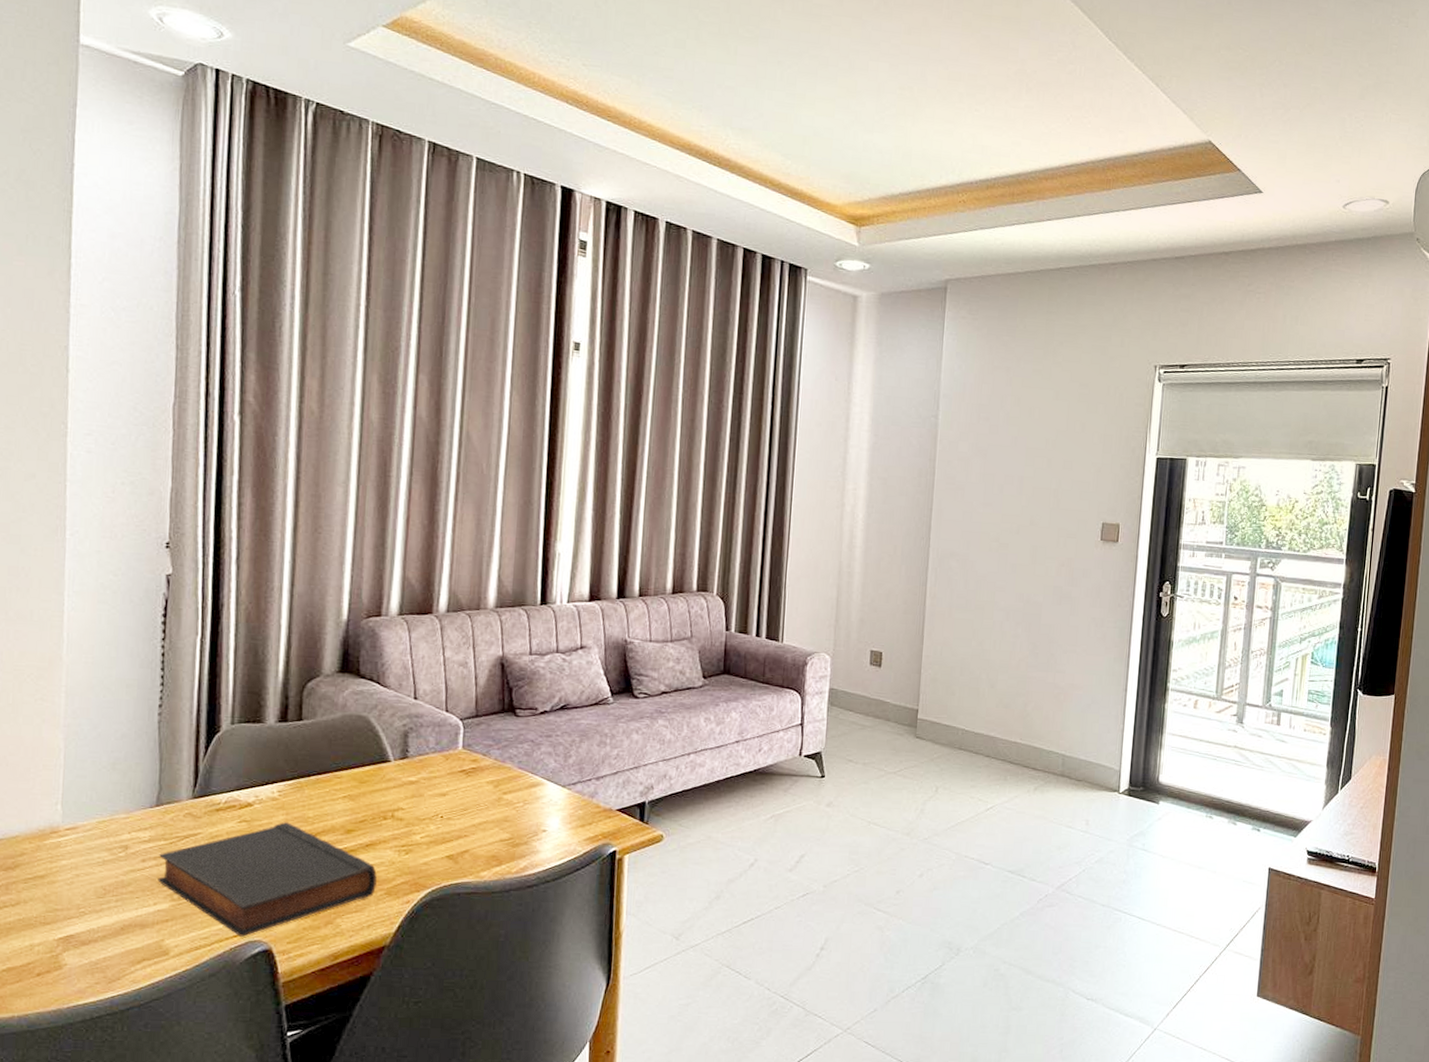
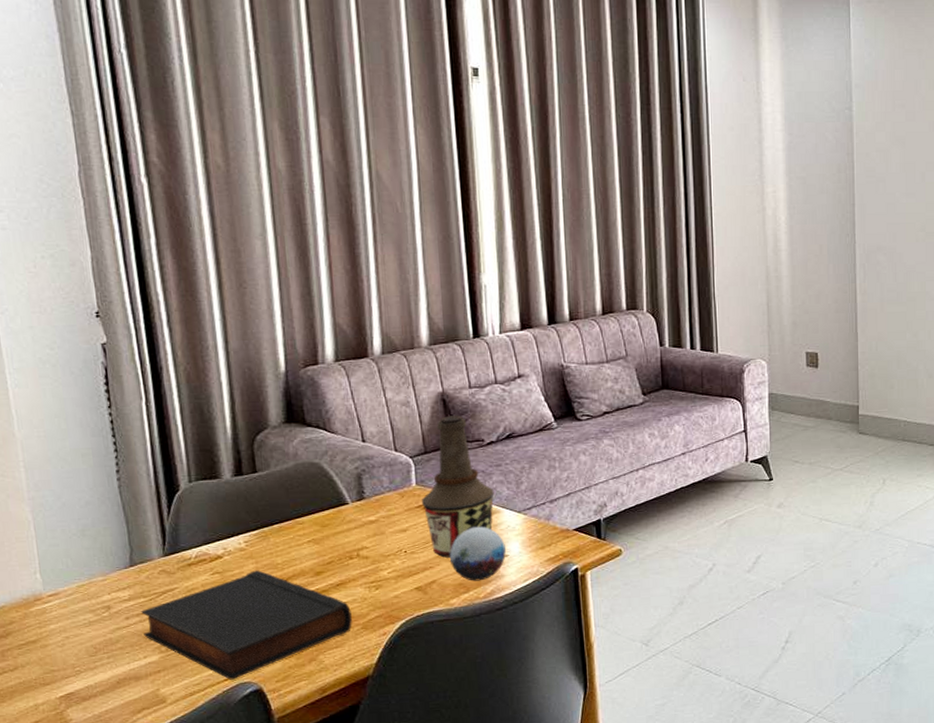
bottle: none [465,680,541,827] -> present [421,415,494,558]
decorative orb: none [486,797,545,855] -> present [450,526,506,581]

